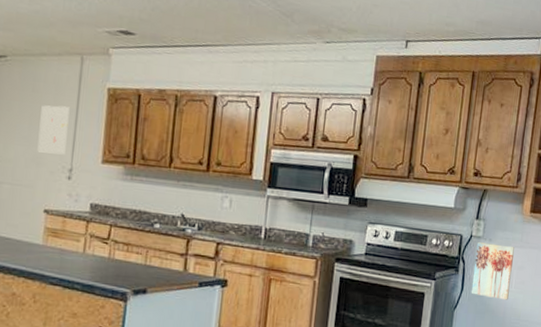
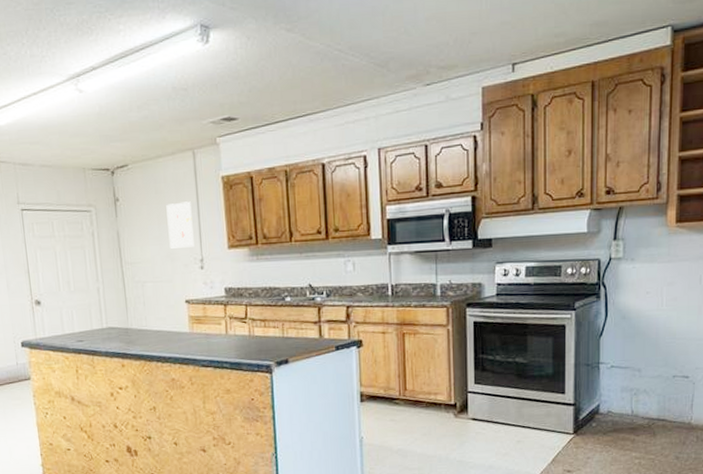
wall art: present [471,242,514,300] -> none [616,262,661,320]

